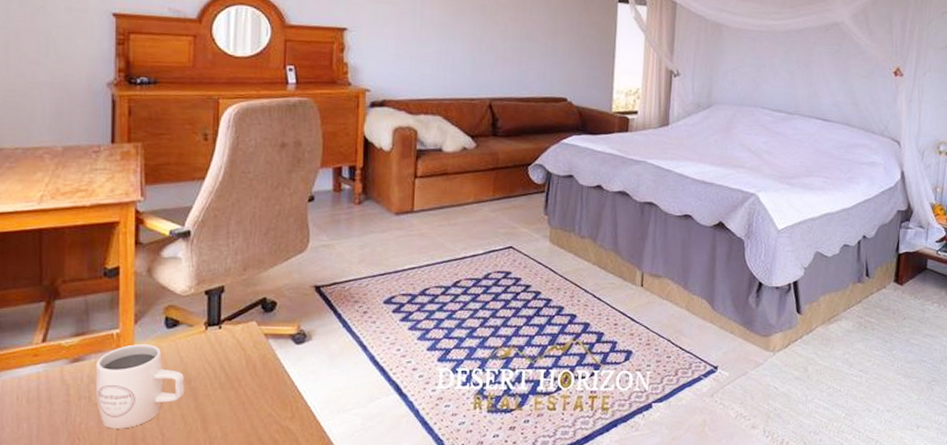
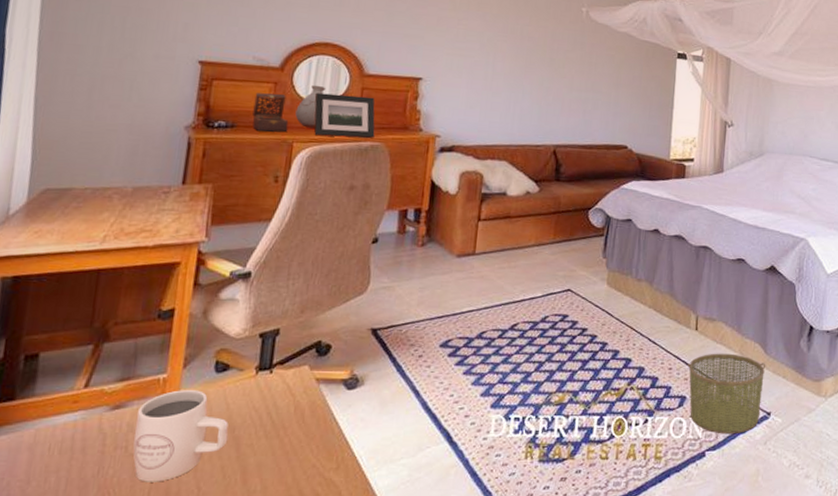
jewelry box: none [175,47,212,89] -> present [252,93,289,133]
vase: none [218,37,248,85] -> present [295,84,326,130]
picture frame: none [236,45,302,93] -> present [314,92,375,138]
basket: none [633,309,713,387] -> present [687,353,766,434]

